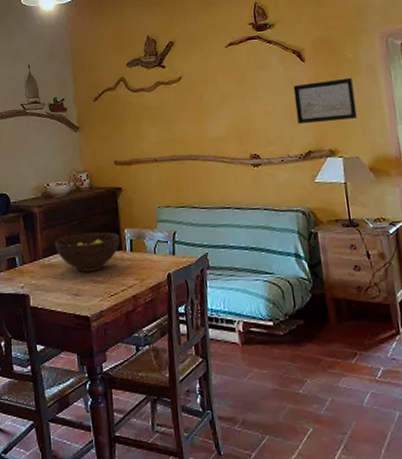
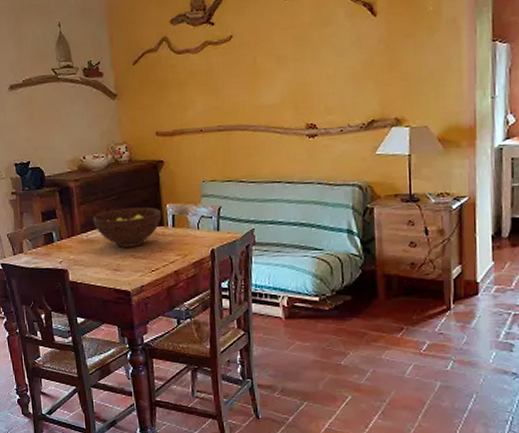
wall art: present [293,77,358,124] -> none [360,34,431,89]

